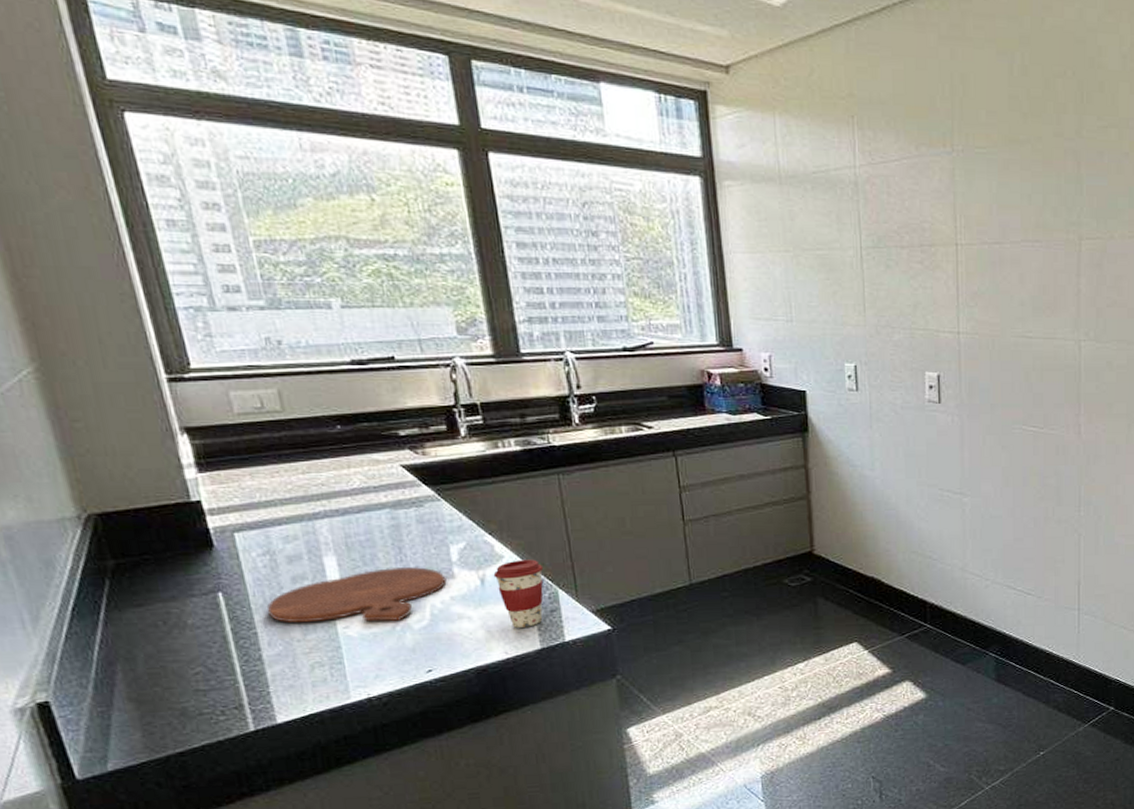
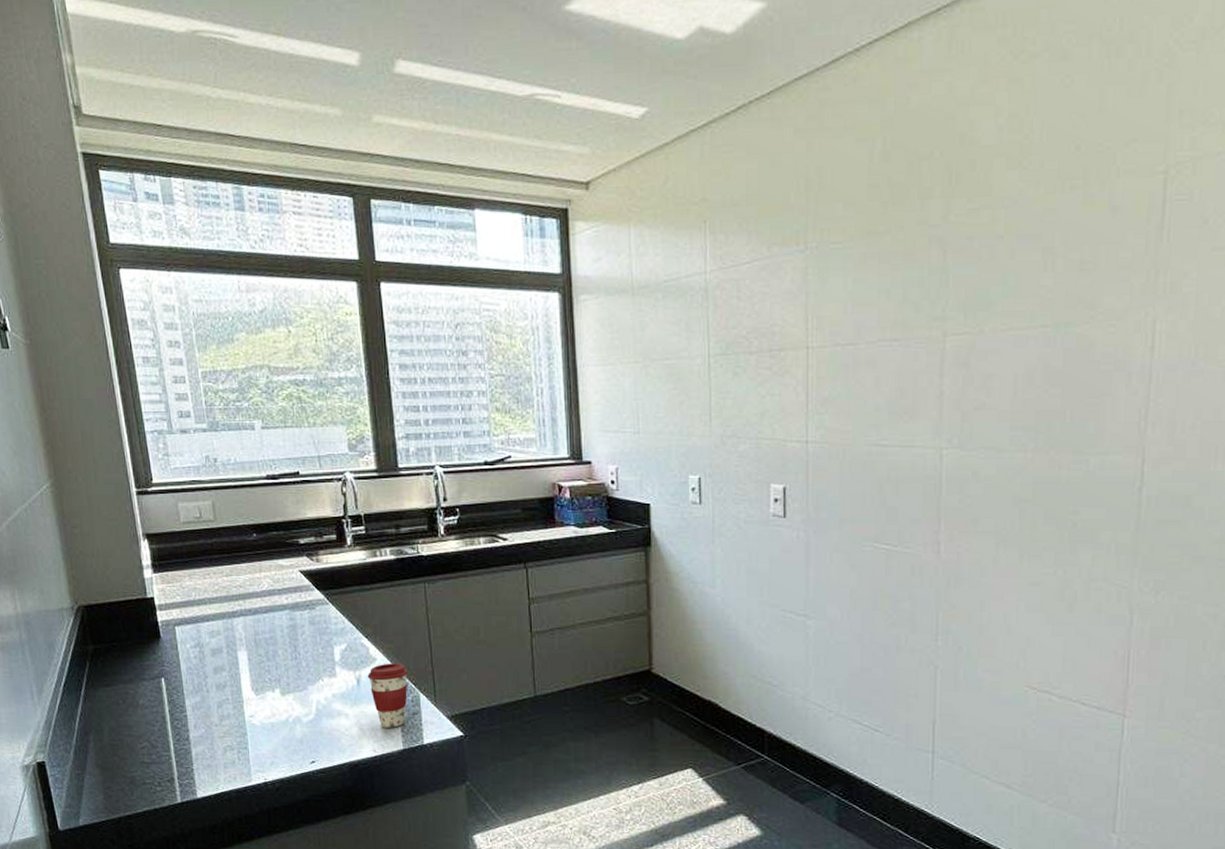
cutting board: present [267,567,447,623] -> none [195,664,330,713]

